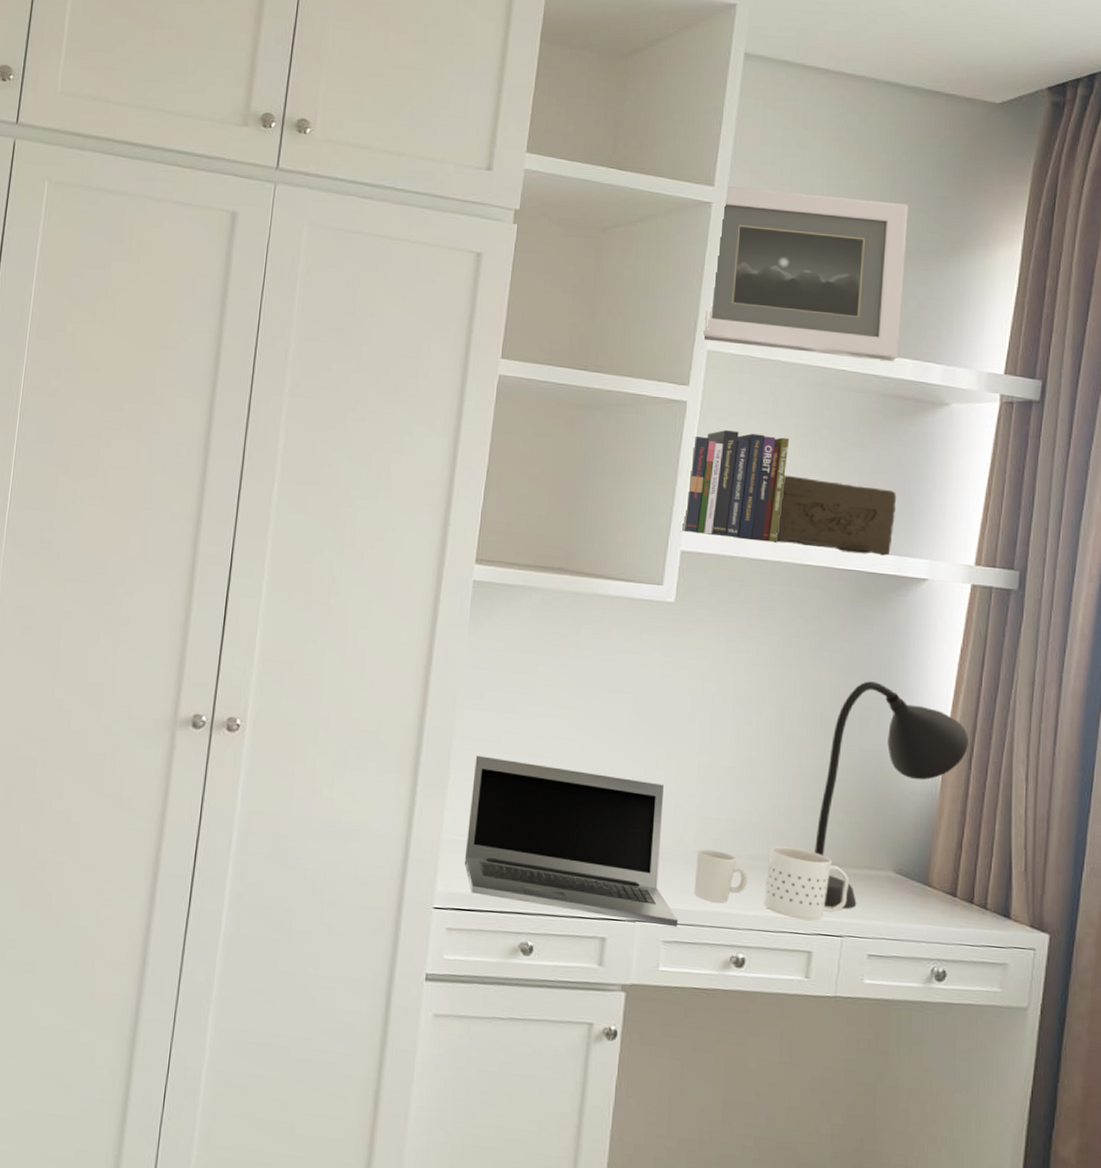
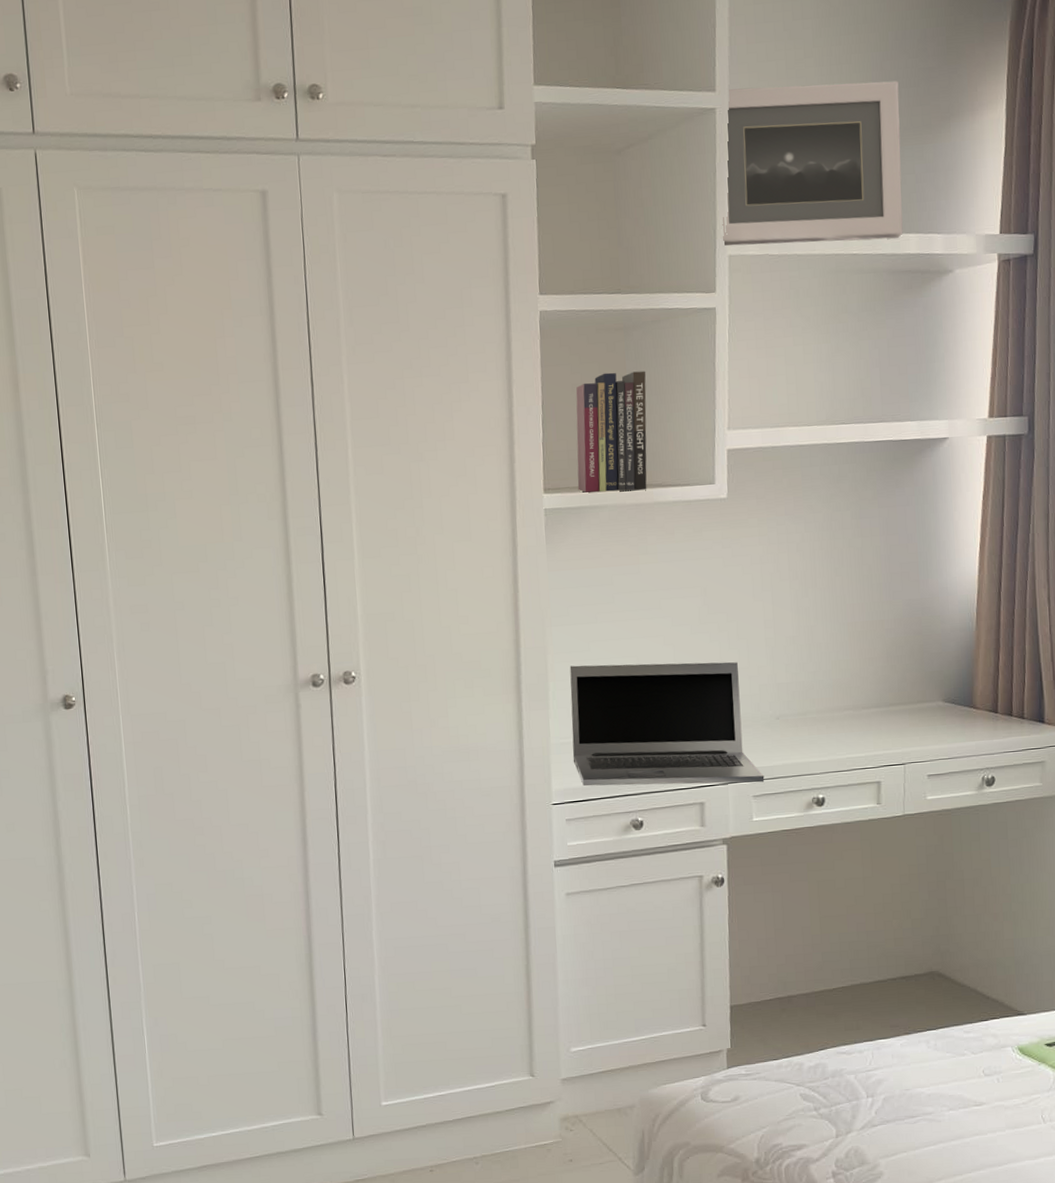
books: none [512,449,604,579] -> present [576,371,647,493]
books: present [681,430,789,543] -> none [725,327,813,432]
mug: present [693,849,748,903] -> none [773,710,820,756]
mug: present [764,846,850,921] -> none [835,696,906,757]
decorative box: present [773,475,897,557] -> none [809,360,915,428]
desk lamp: present [814,681,969,910] -> none [873,538,997,742]

